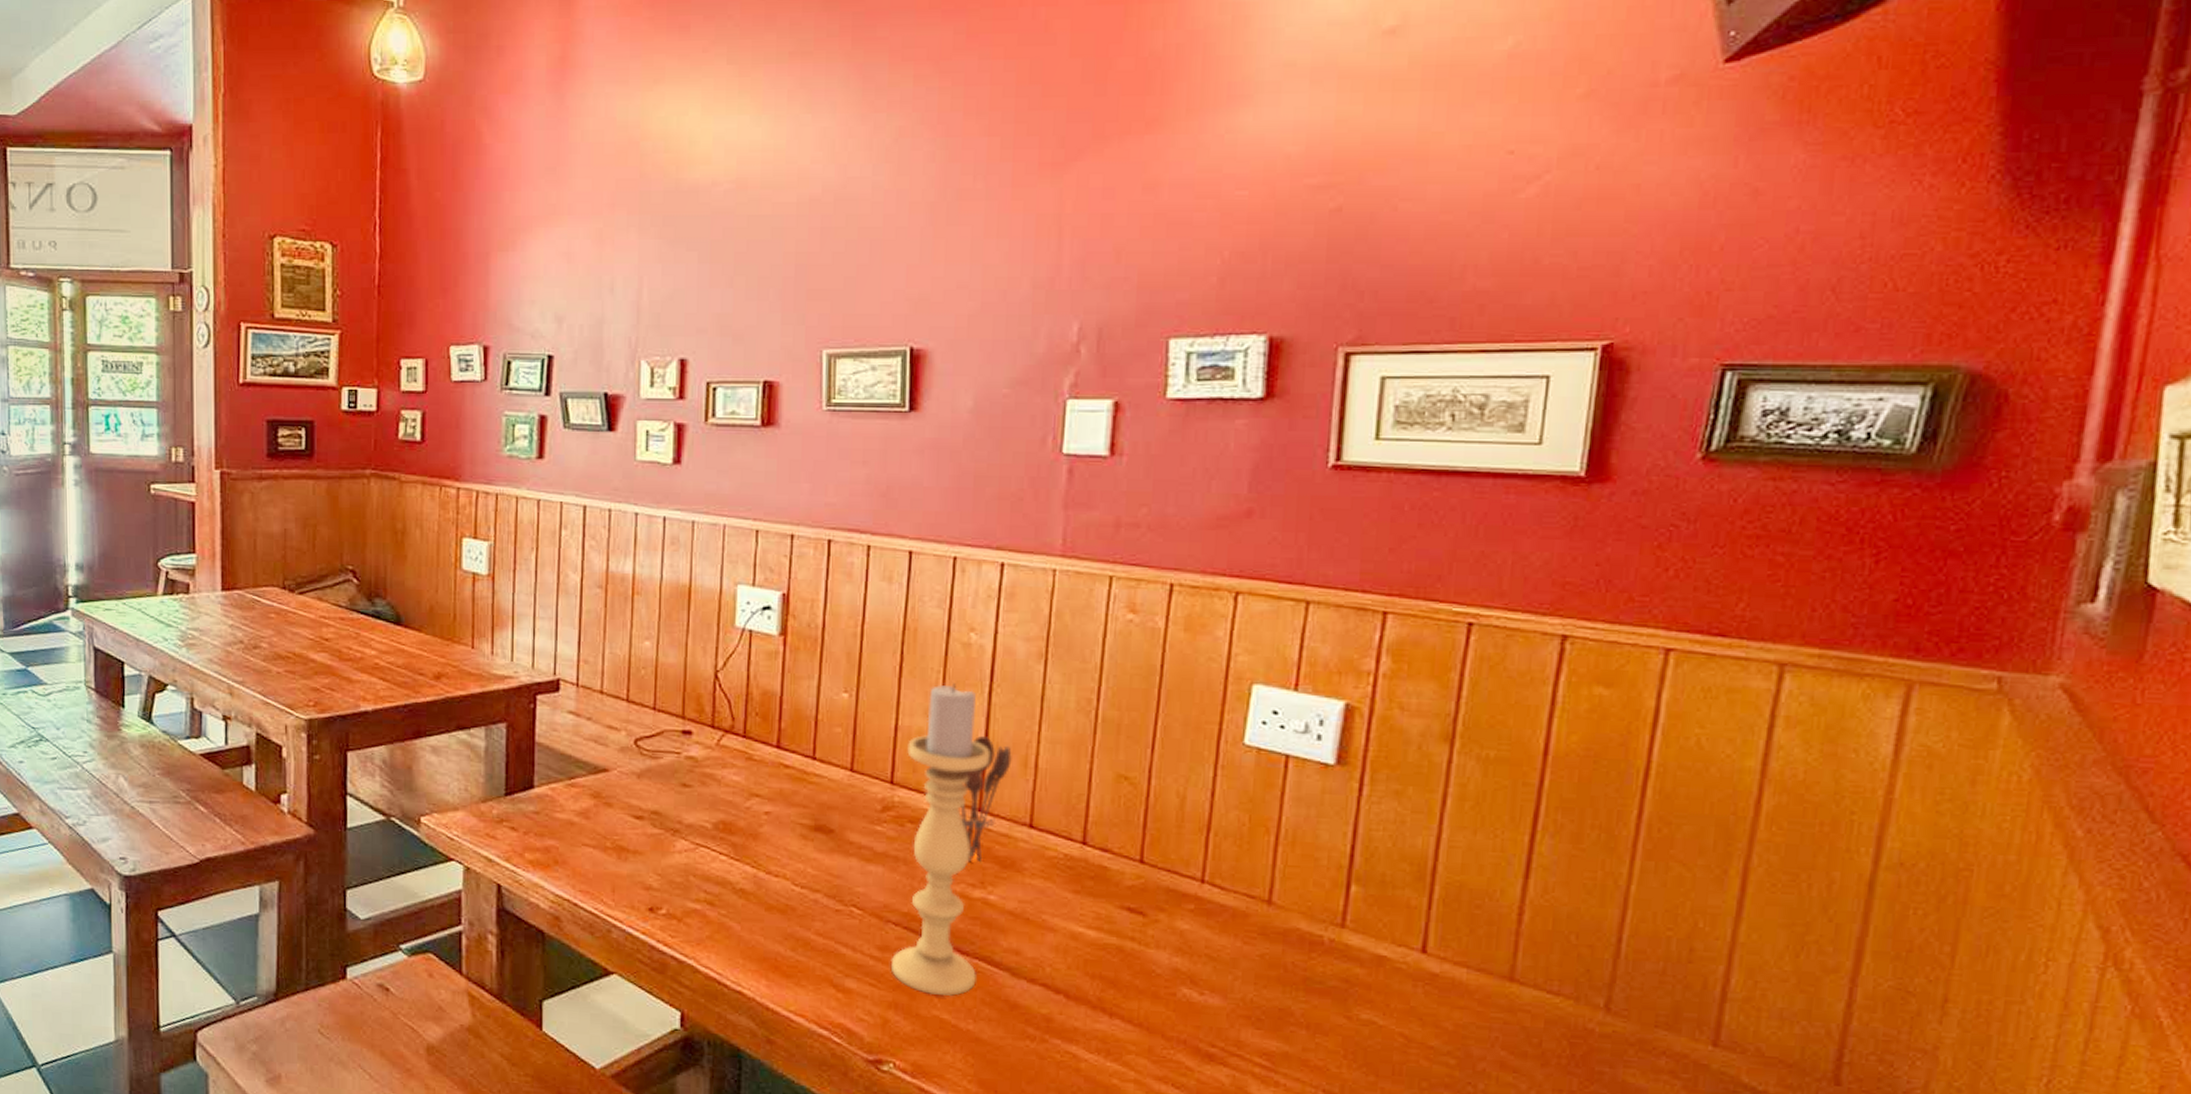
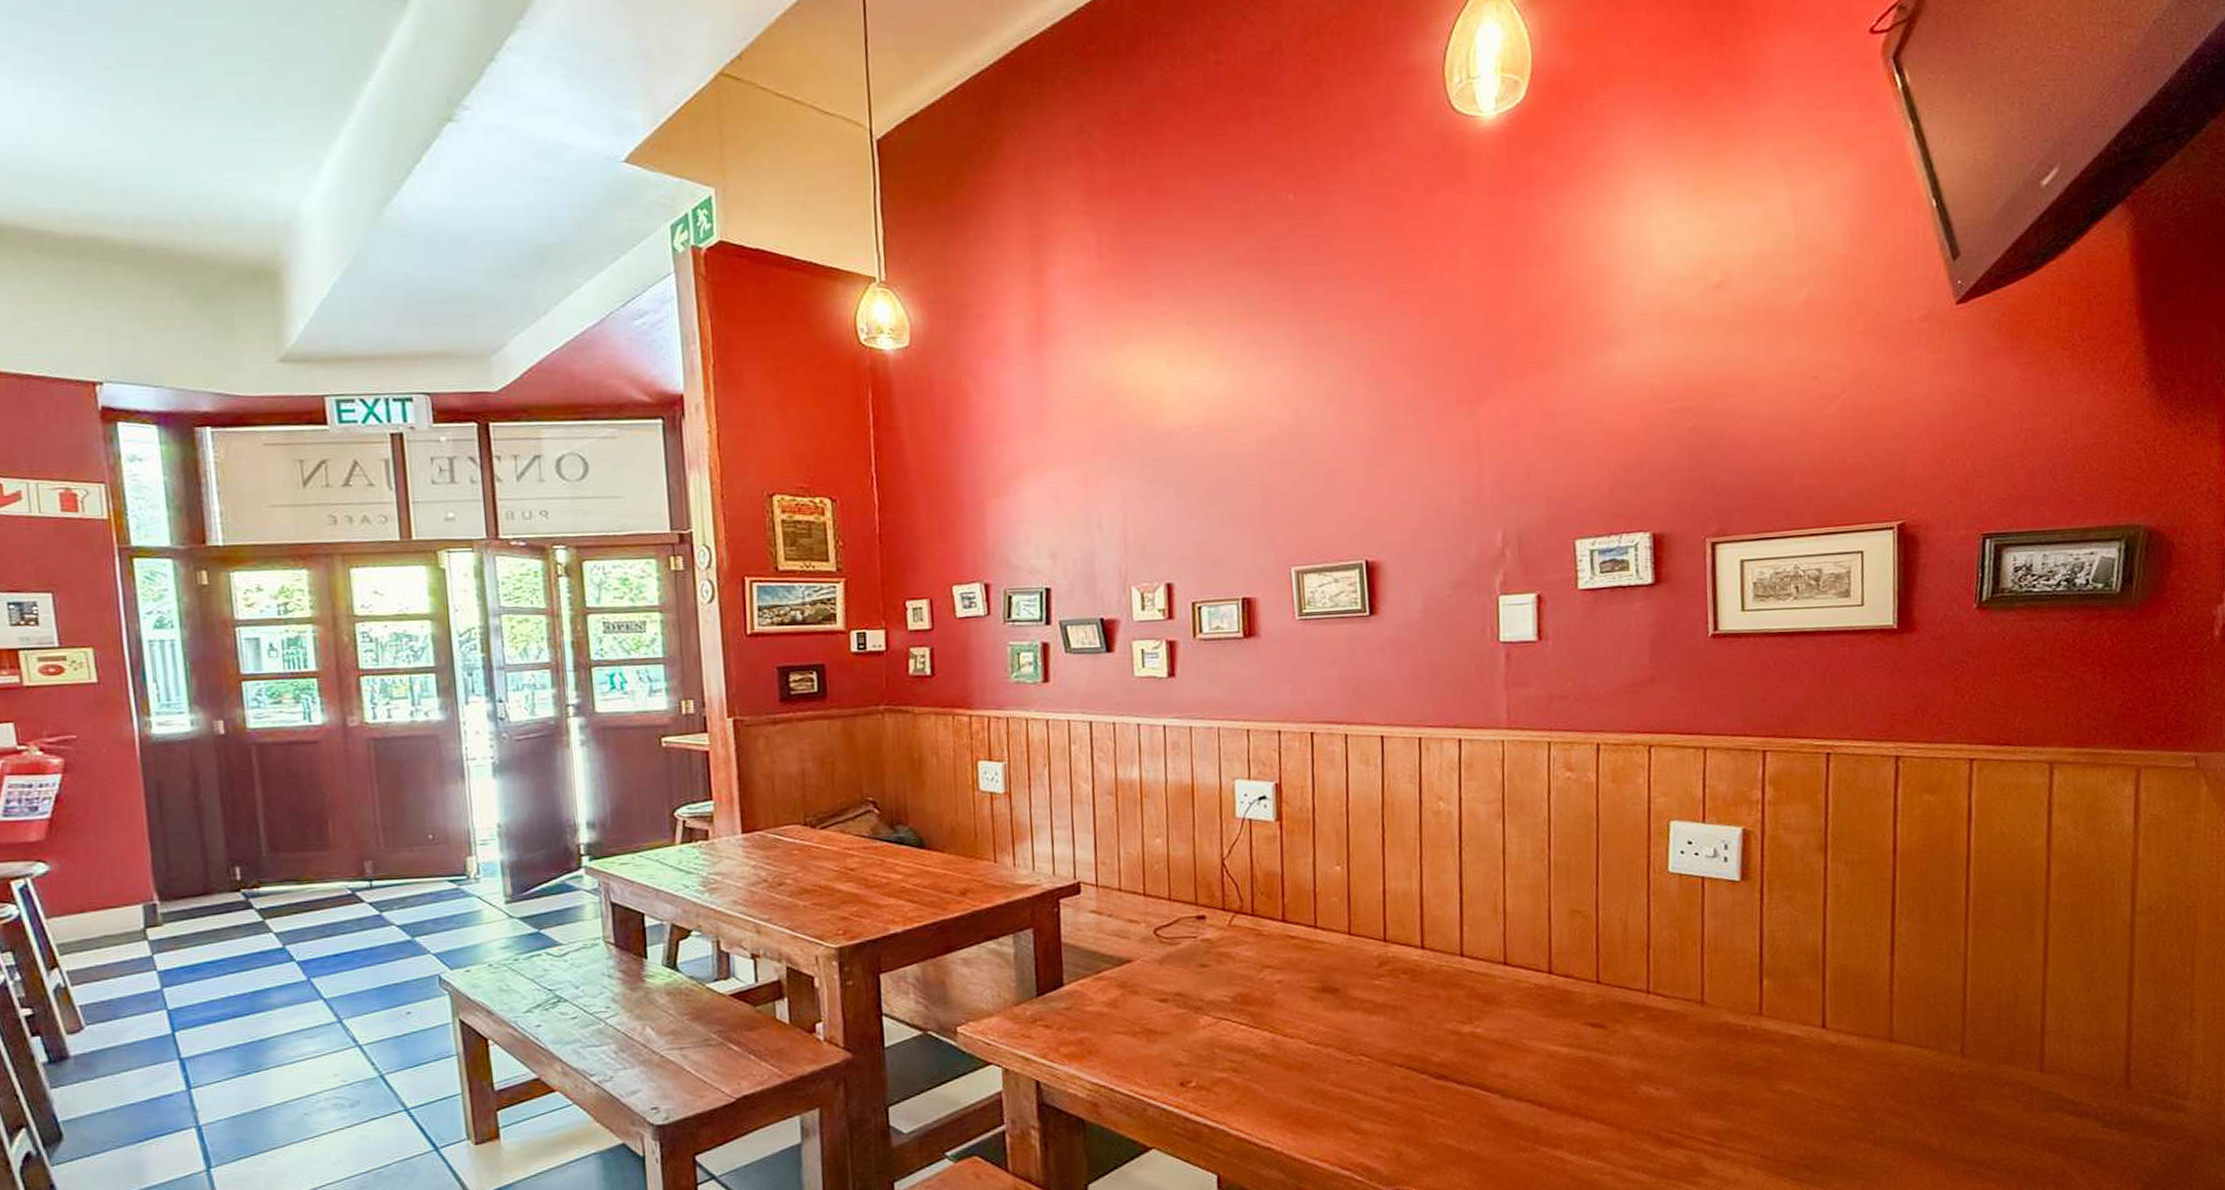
candle holder: present [890,683,990,997] -> none [1395,847,1473,1125]
utensil holder: present [960,736,1012,863] -> none [1444,890,1484,1002]

